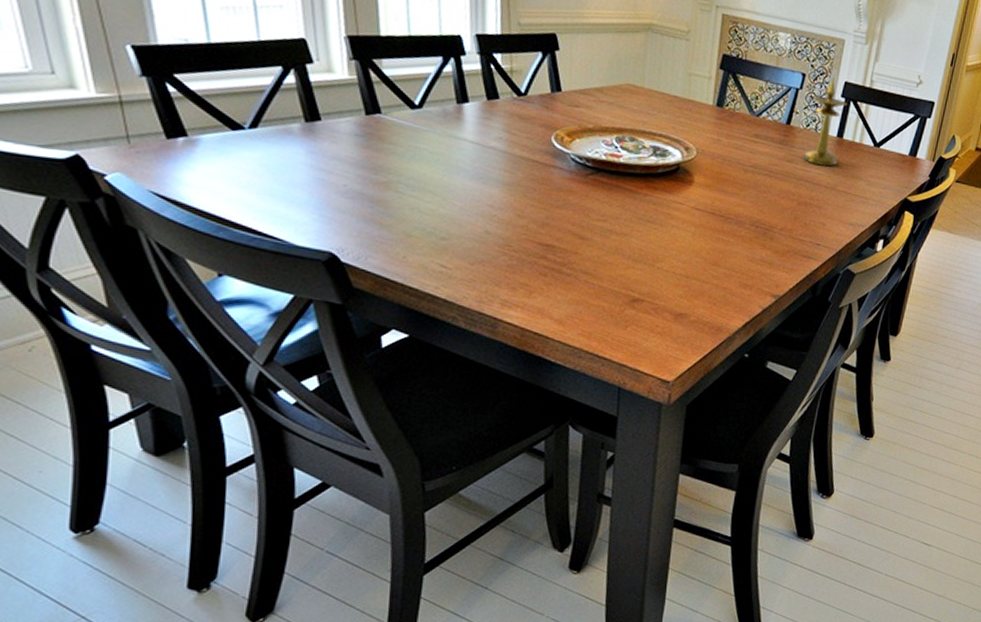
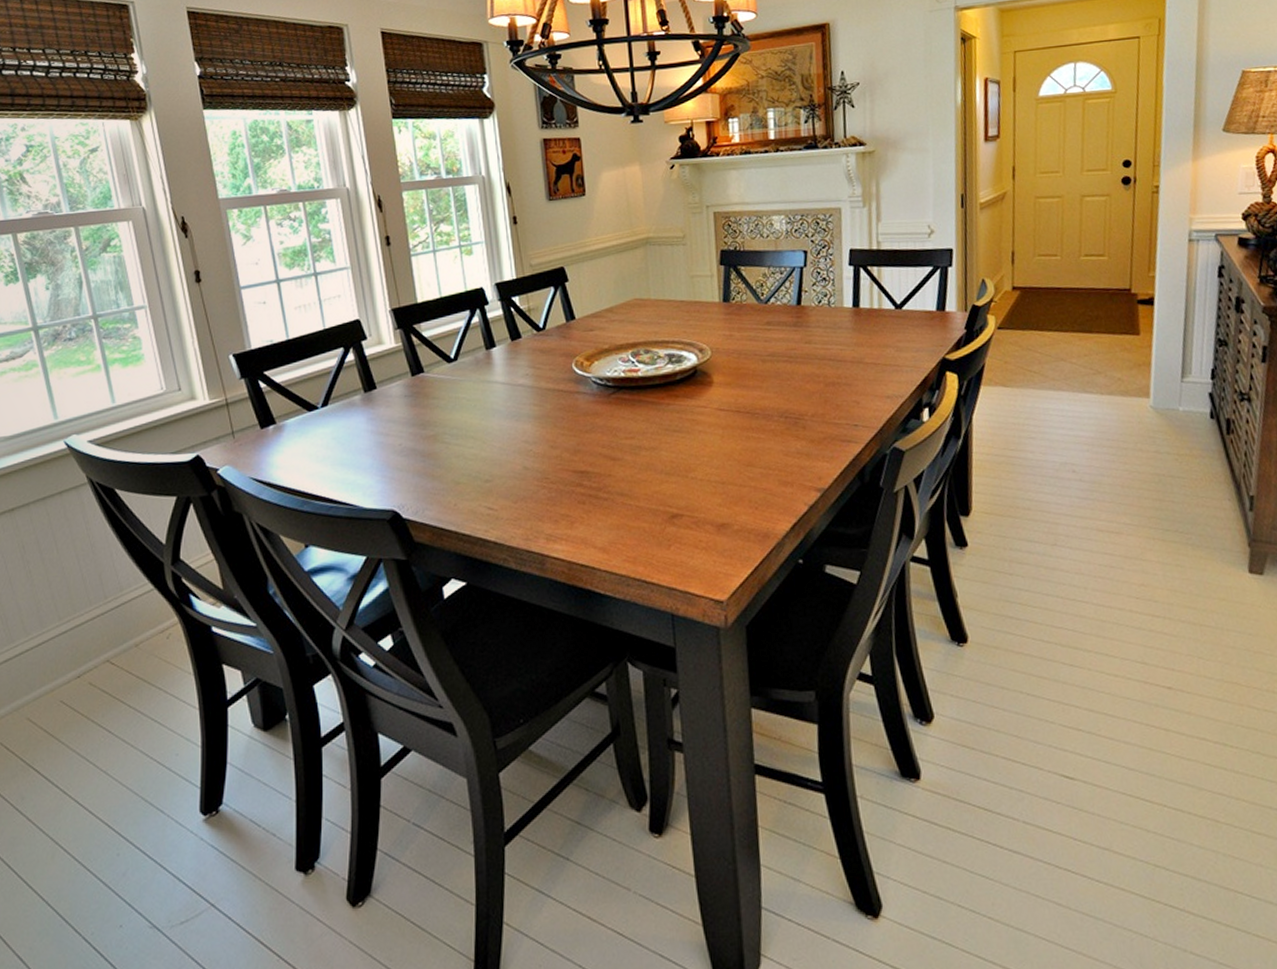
candlestick: present [802,77,848,166] -> none [818,248,859,341]

